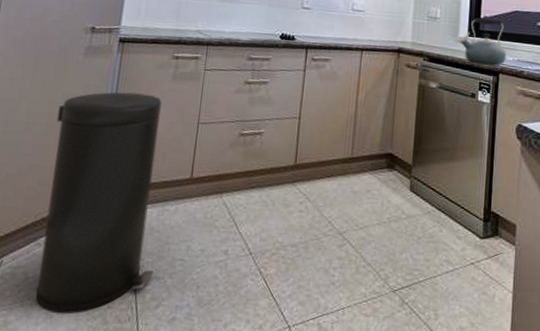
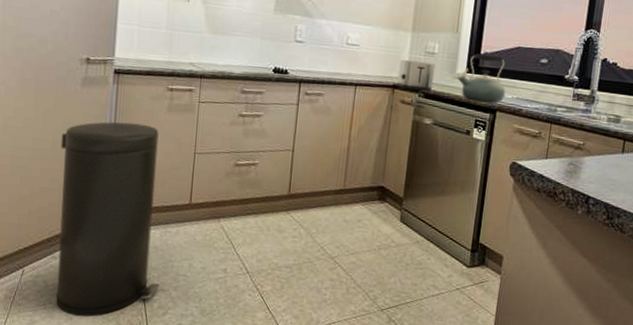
toaster: none [401,24,439,56] -> present [396,59,436,92]

